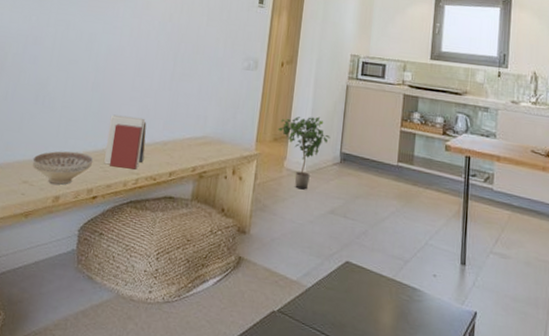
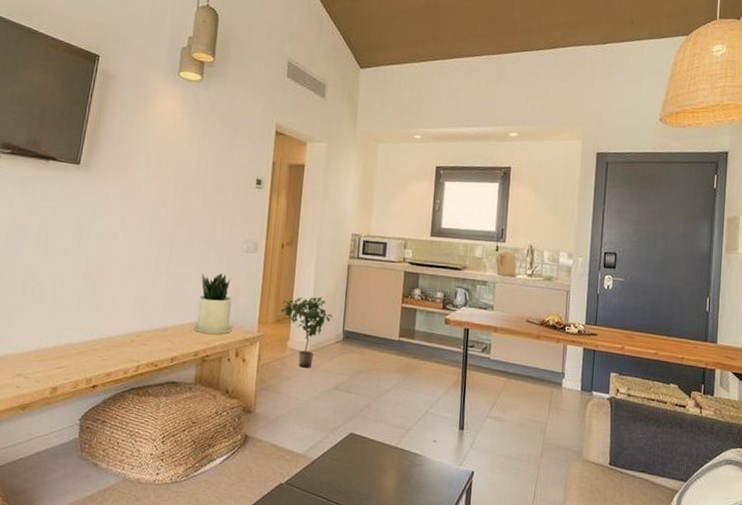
decorative bowl: present [32,151,94,185] -> none [25,341,91,376]
books: present [104,114,147,170] -> none [102,303,145,357]
planter: none [192,88,231,151] -> present [193,272,233,335]
kettle: none [497,77,520,105] -> present [495,251,517,277]

